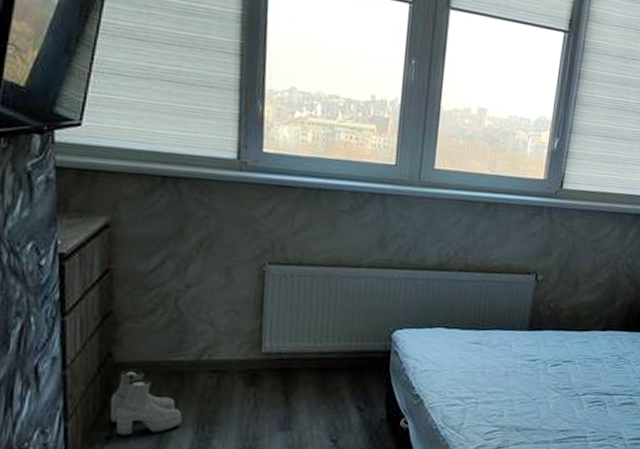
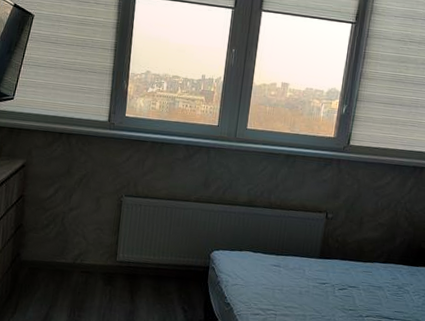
boots: present [110,369,182,436] -> none [15,265,61,314]

